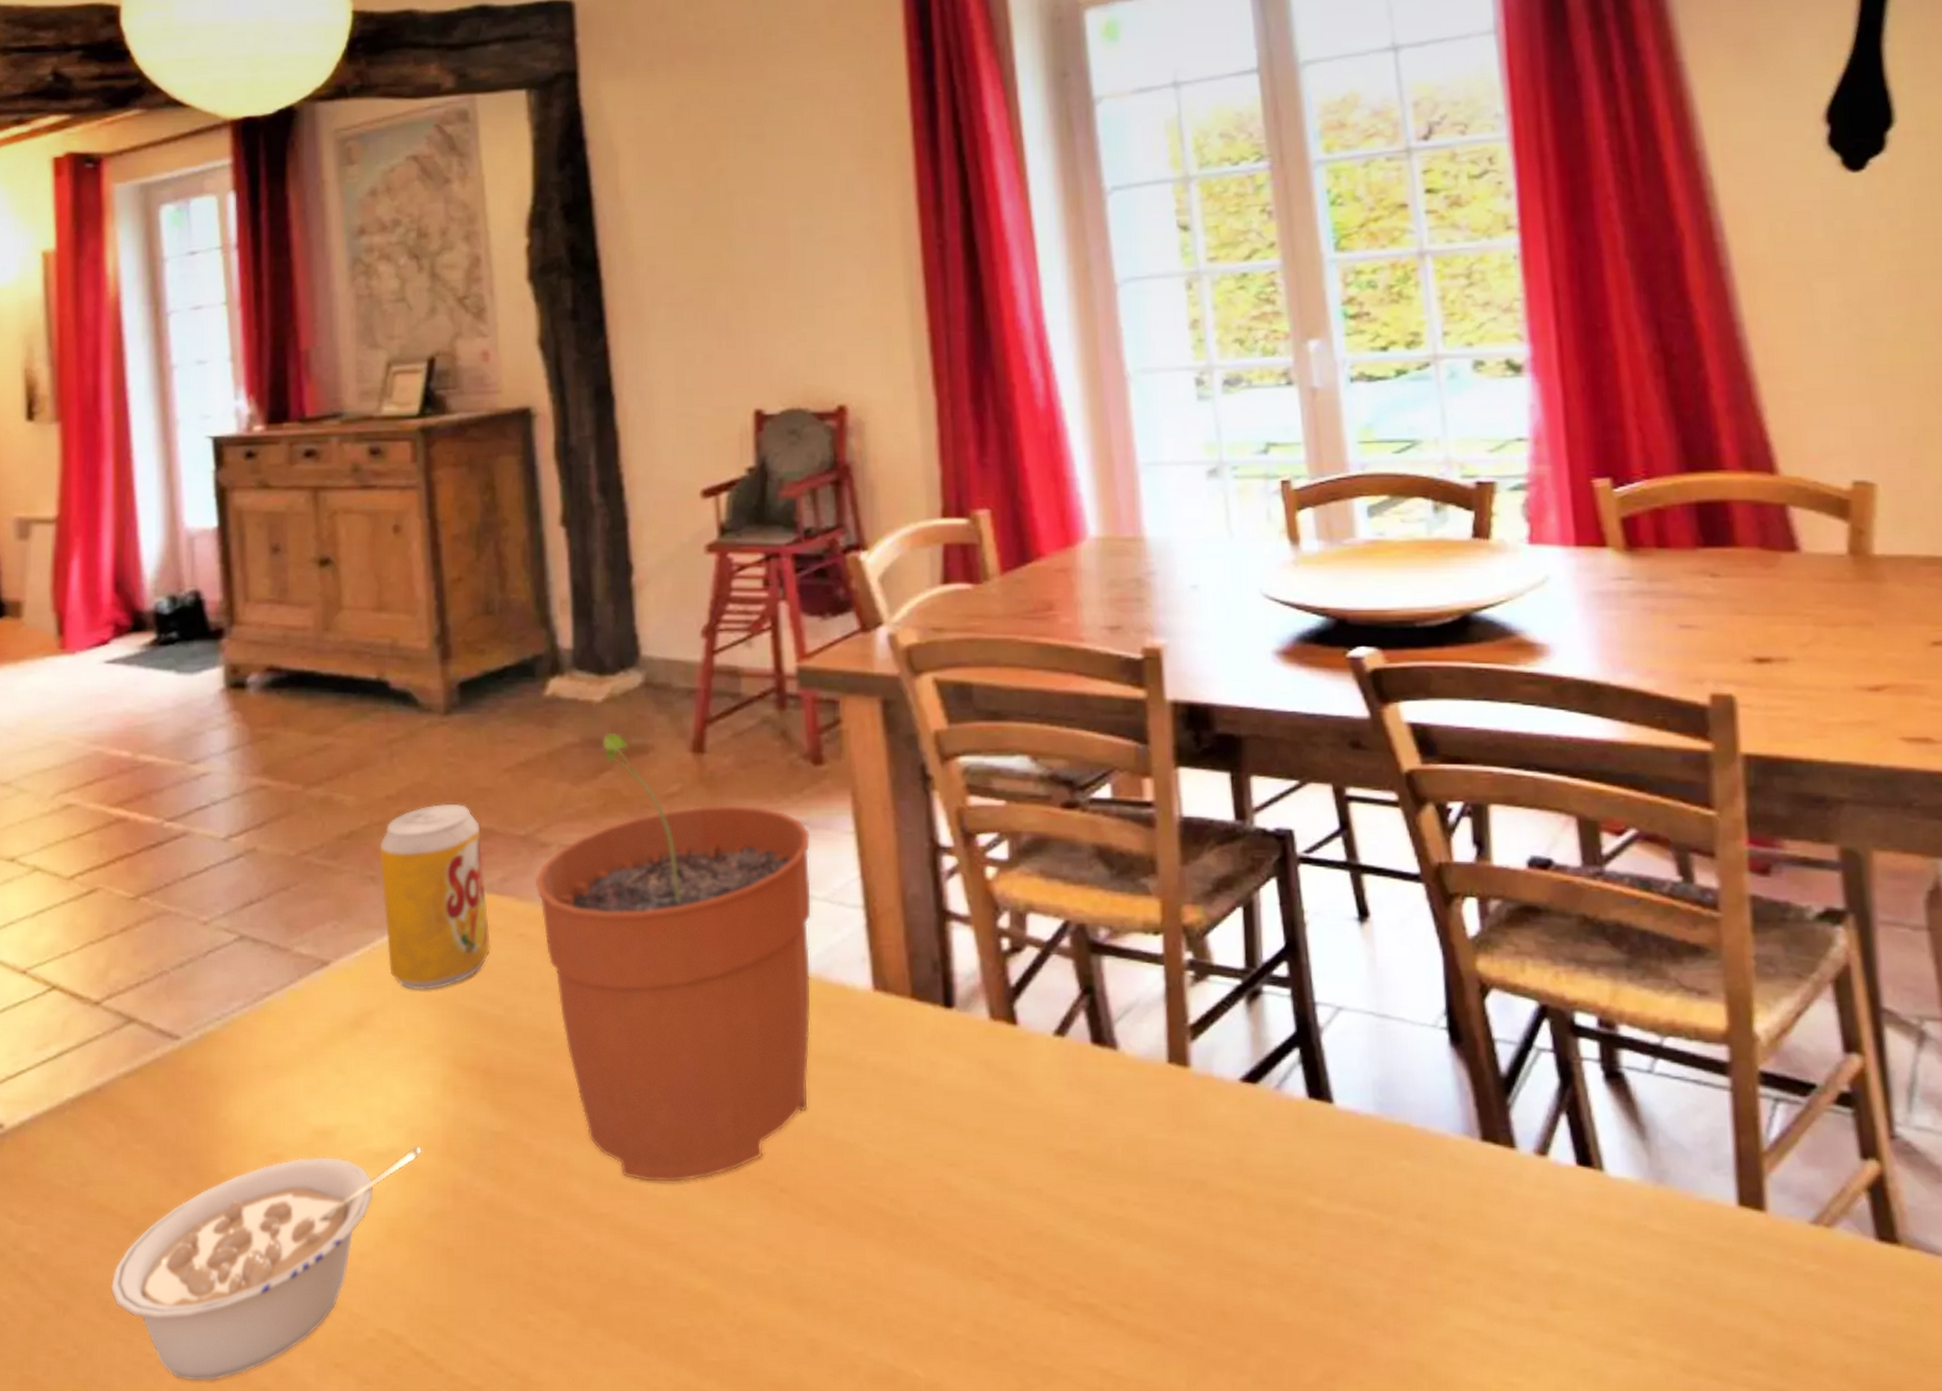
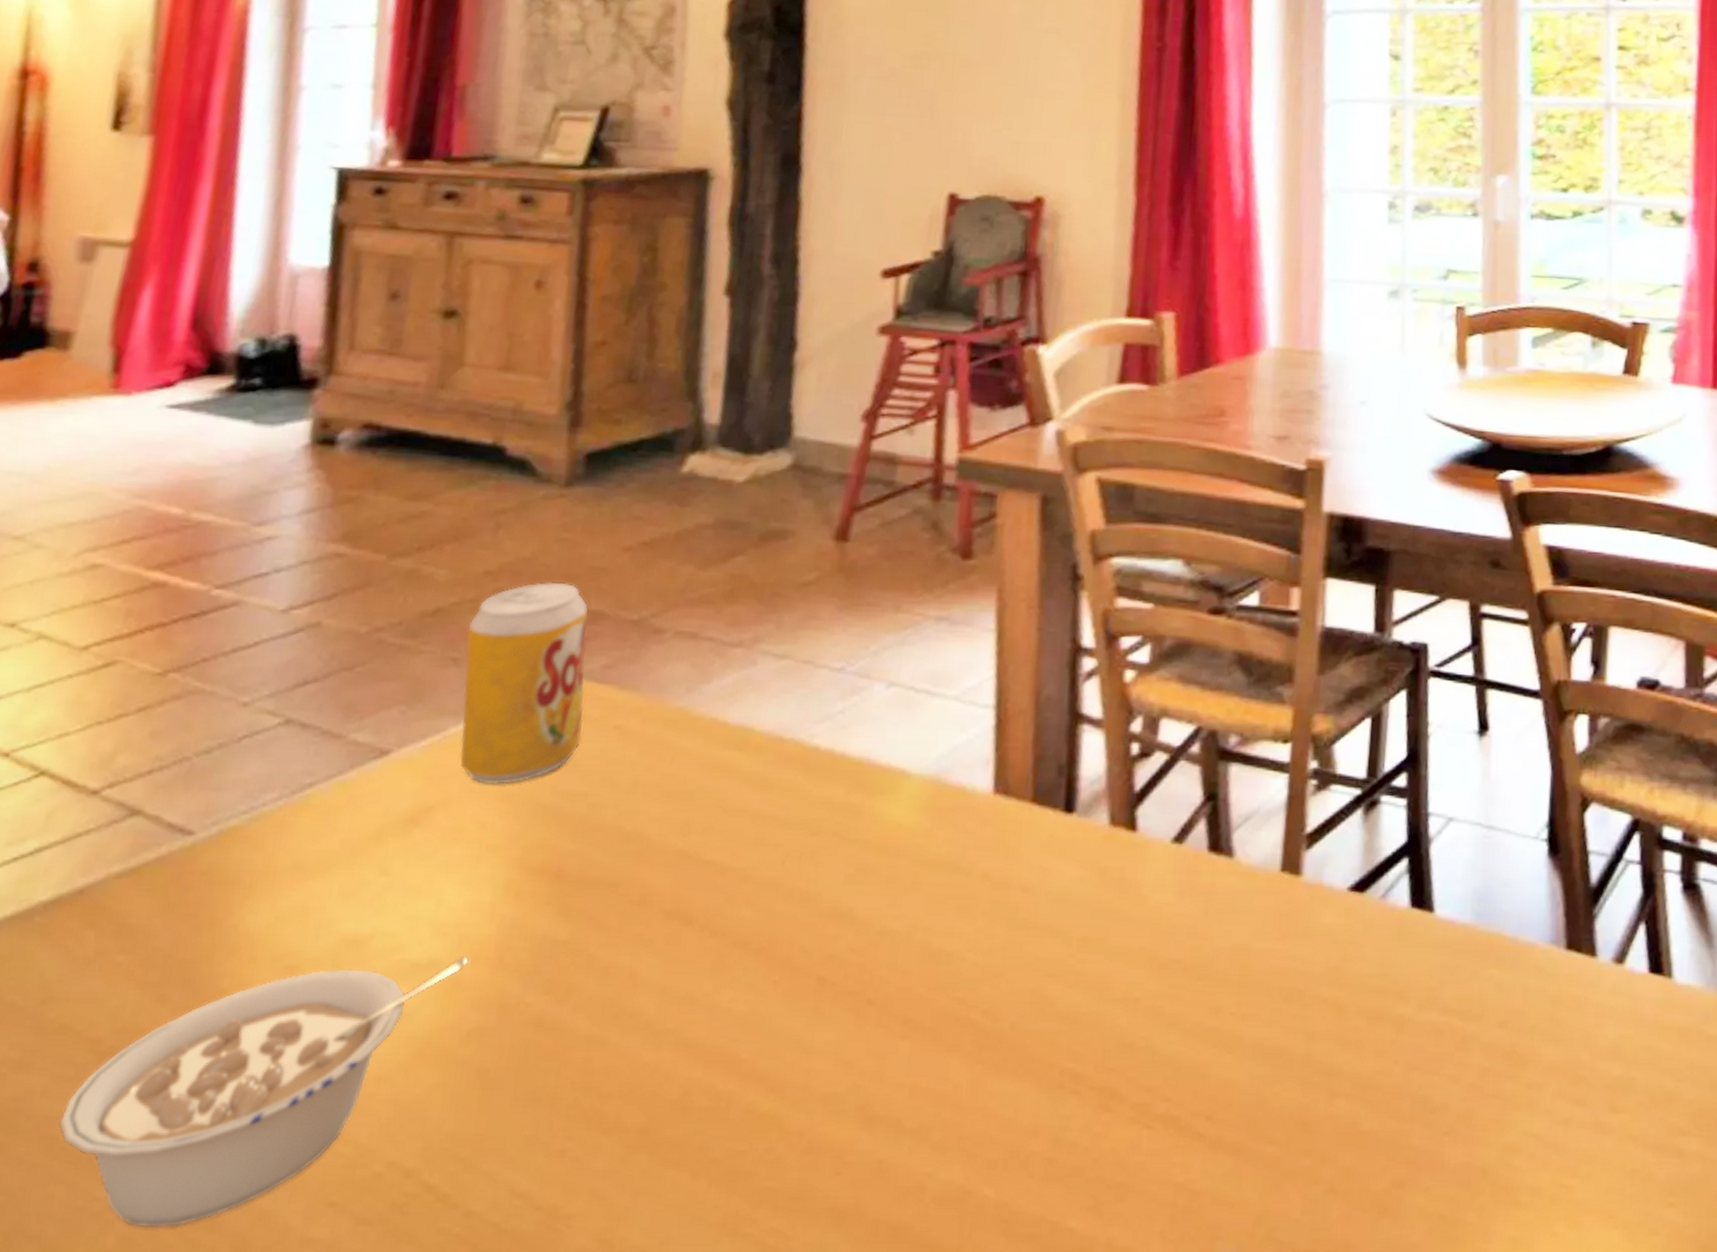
plant pot: present [535,732,812,1183] -> none [641,515,949,995]

